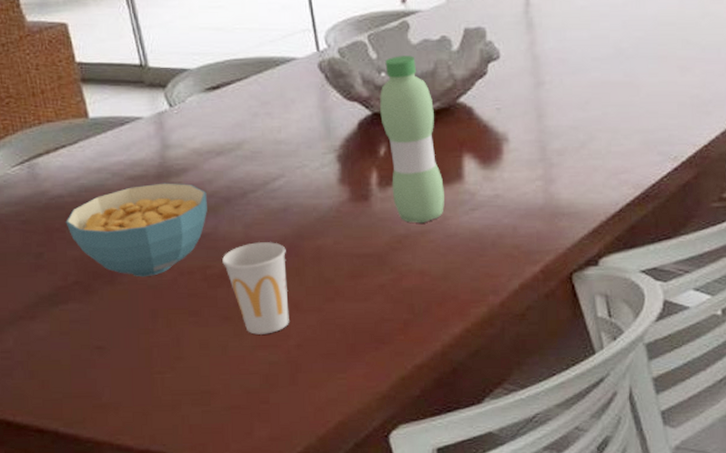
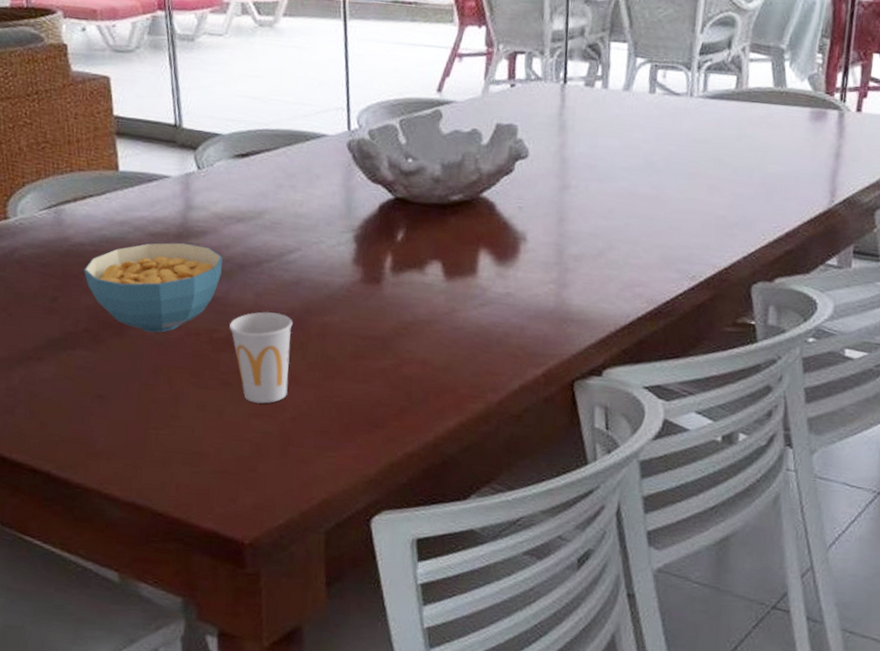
water bottle: present [380,56,444,224] -> none [402,143,457,313]

